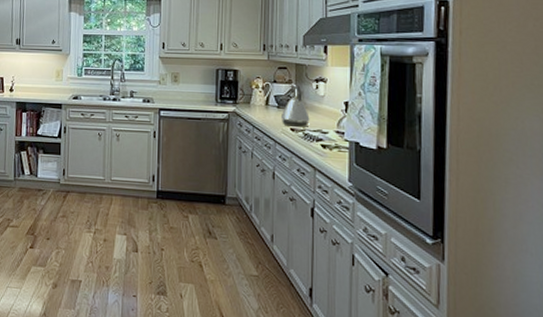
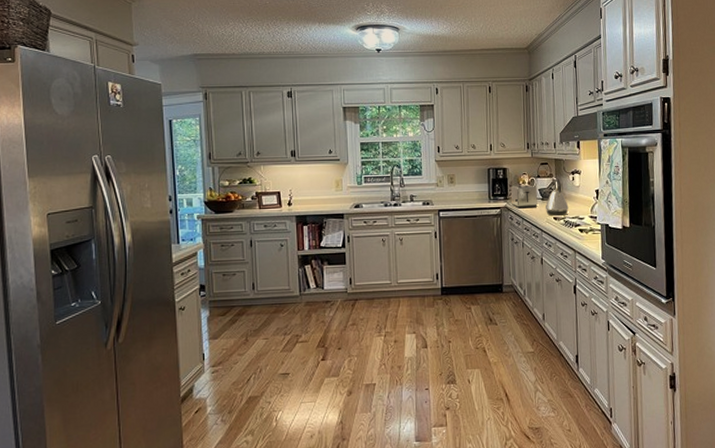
toaster: none [241,89,272,116] -> present [510,185,538,209]

